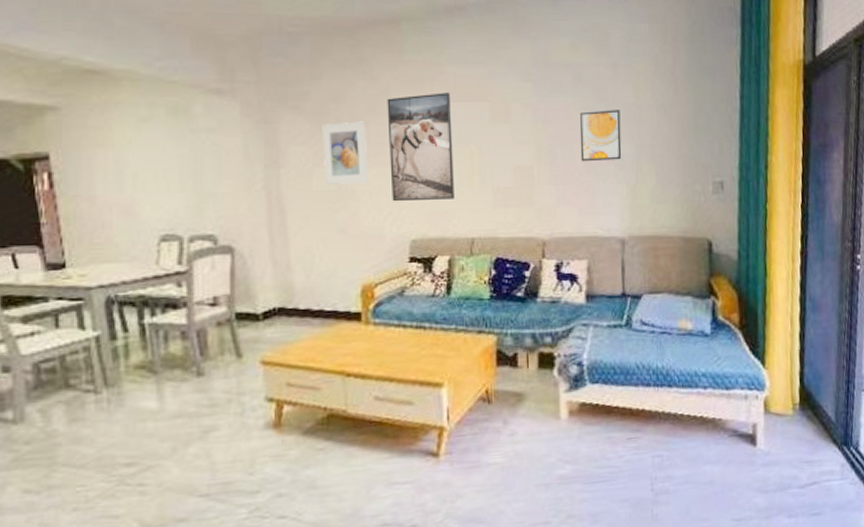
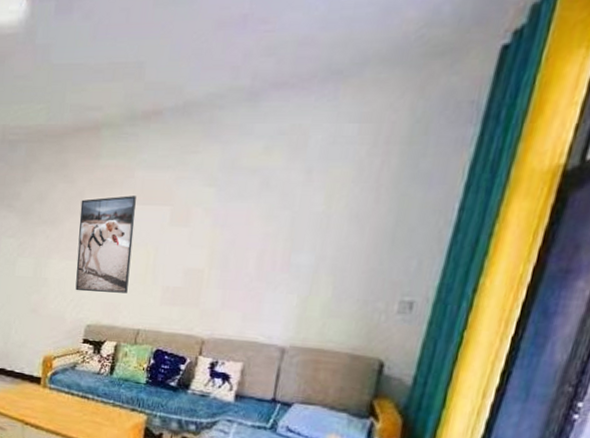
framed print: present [322,121,369,184] -> none [25,219,62,273]
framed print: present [580,110,622,162] -> none [253,217,306,270]

